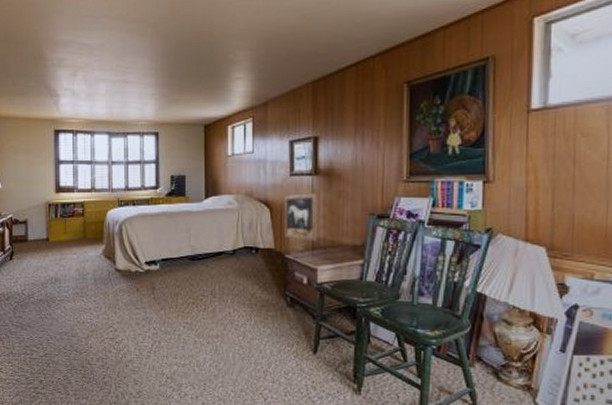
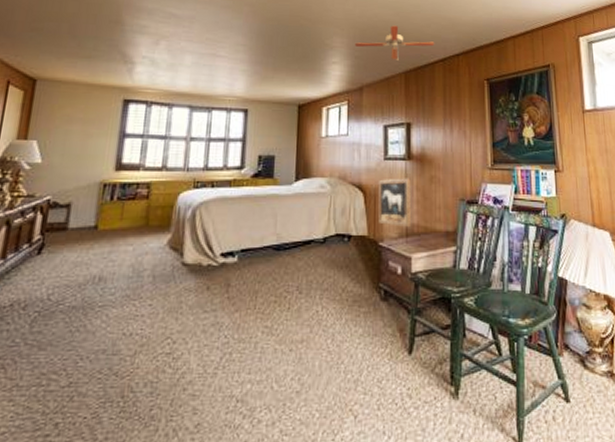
ceiling fan: none [259,29,347,70] -> present [355,25,435,60]

